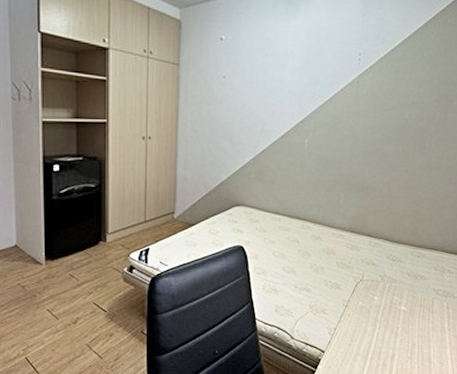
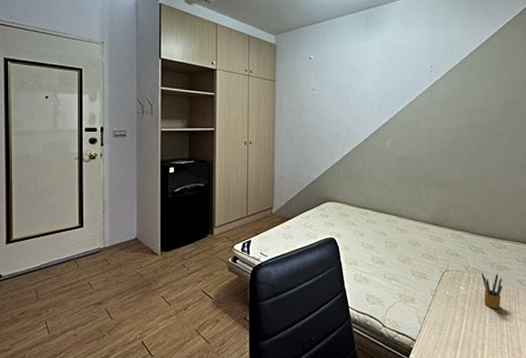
pencil box: none [397,281,418,319] -> present [481,272,503,309]

